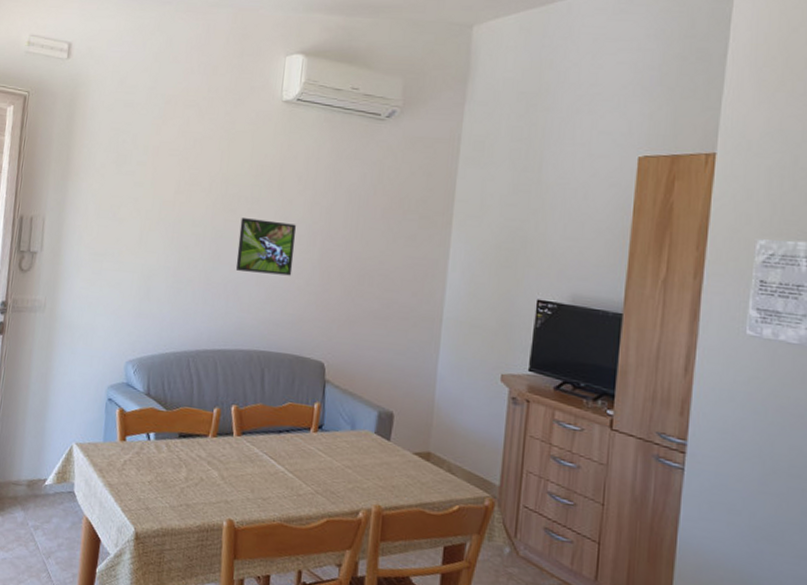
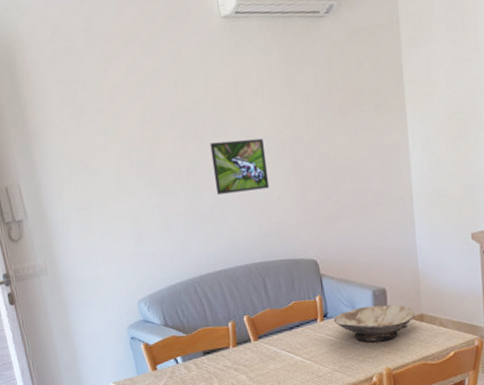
bowl: none [329,427,422,474] -> present [334,304,416,343]

